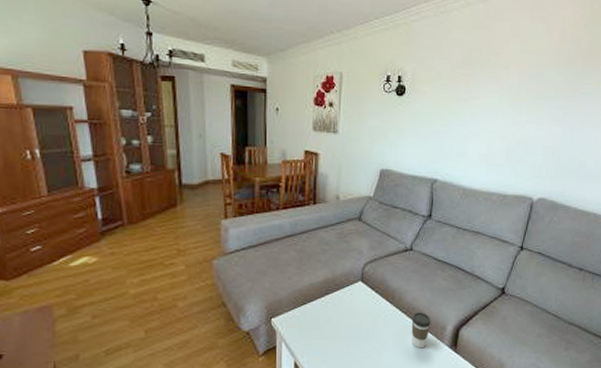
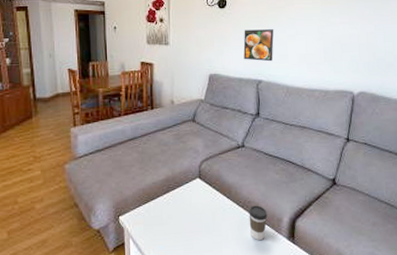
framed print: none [420,122,455,160] -> present [243,29,274,62]

